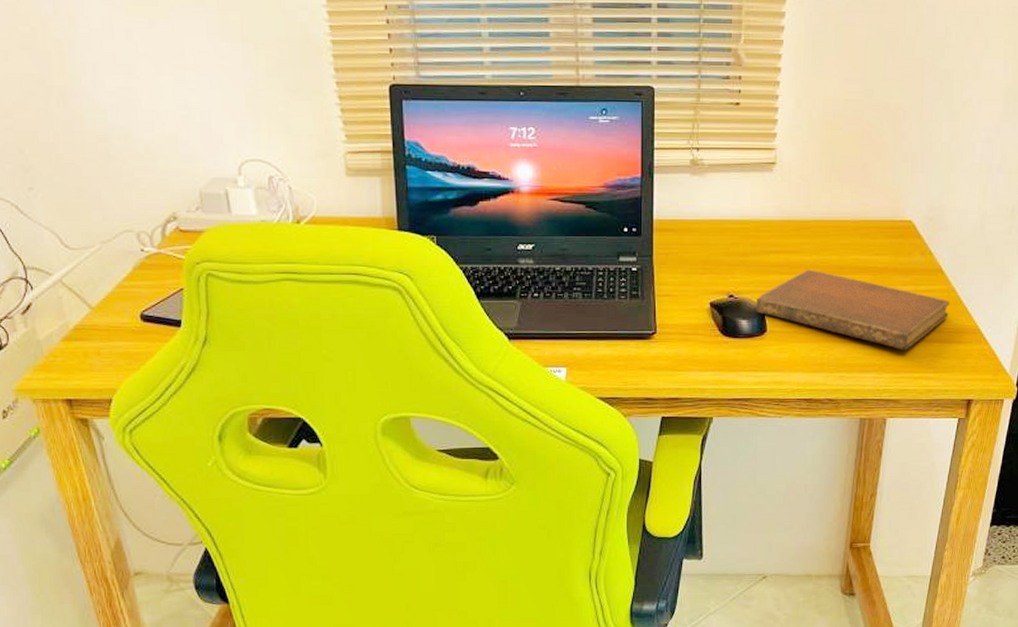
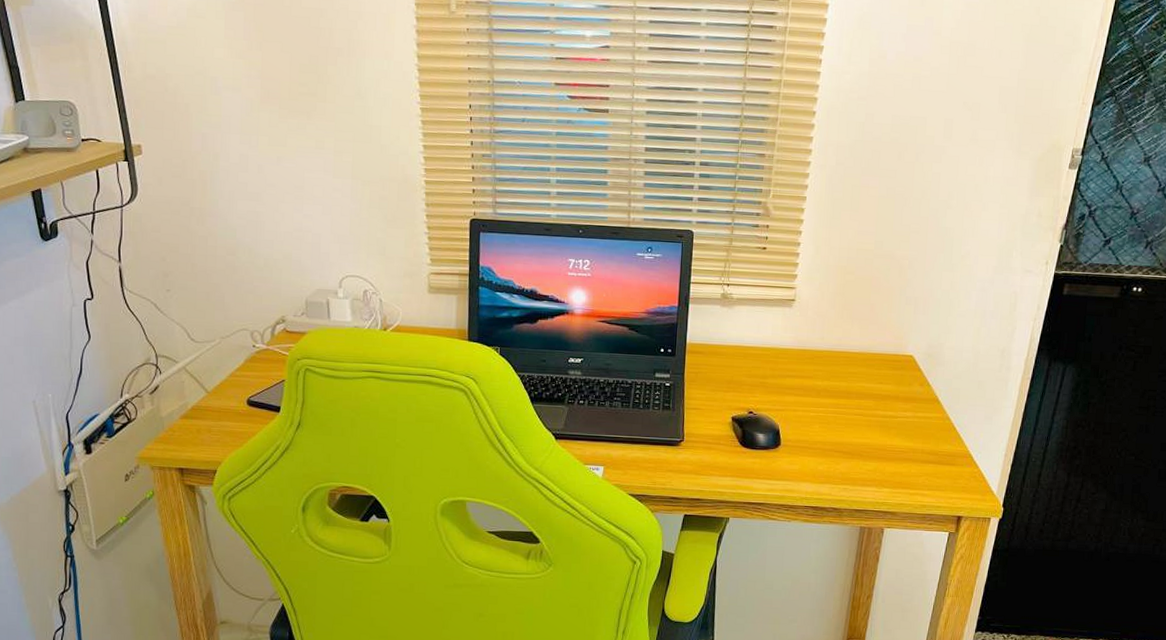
notebook: present [755,270,950,350] -> none [771,394,945,469]

